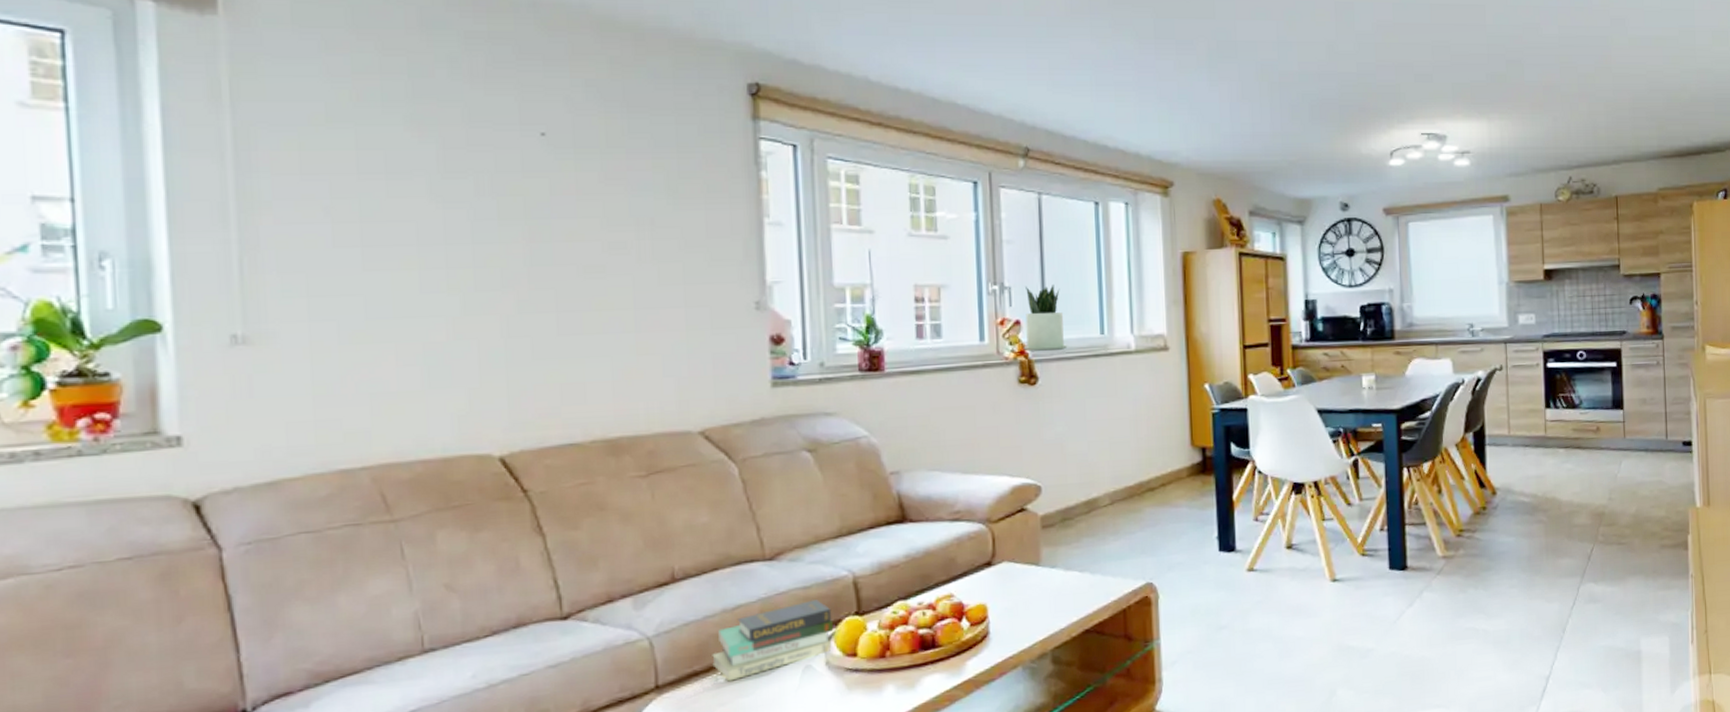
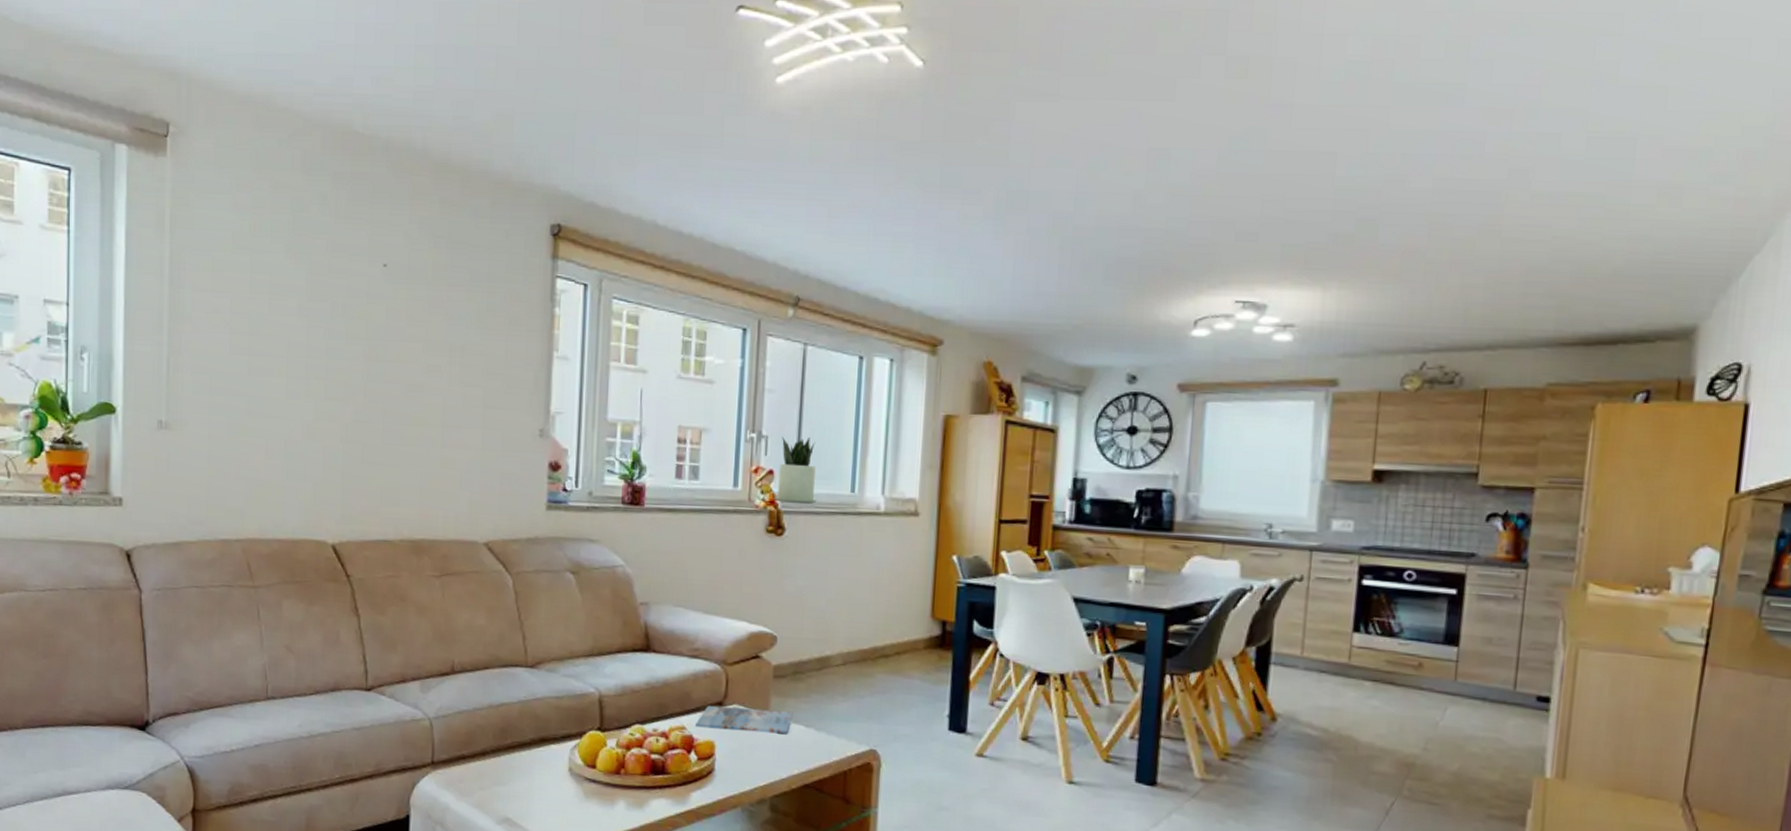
books: present [712,600,834,682] -> none [477,710,579,770]
magazine: none [964,559,1066,593] -> present [696,705,793,733]

